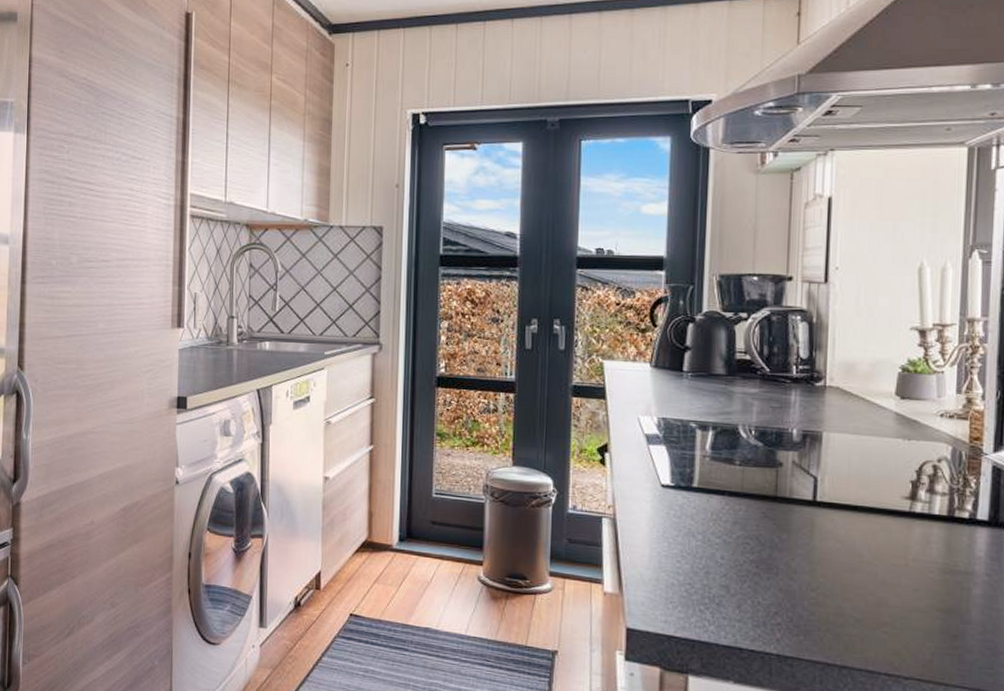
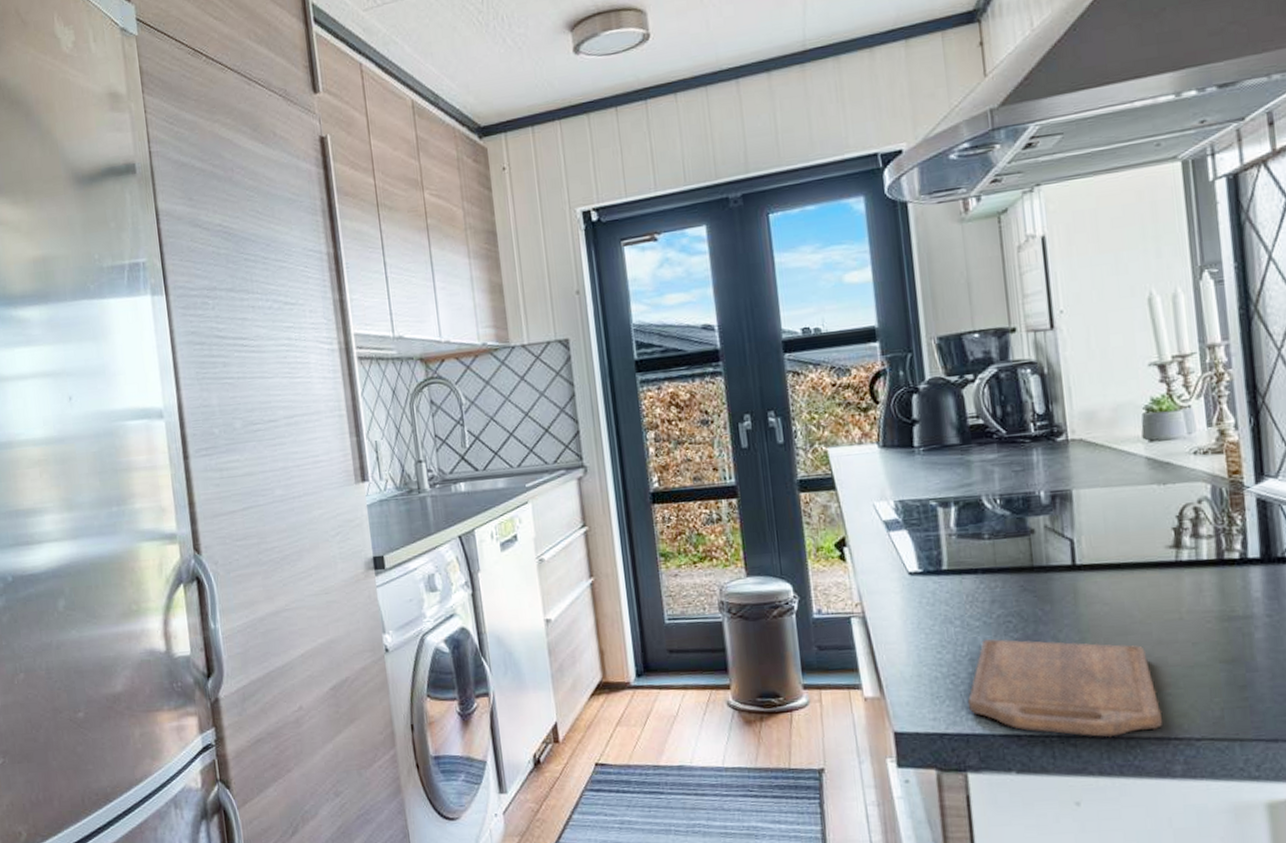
cutting board: none [698,557,877,664] -> present [967,639,1162,738]

